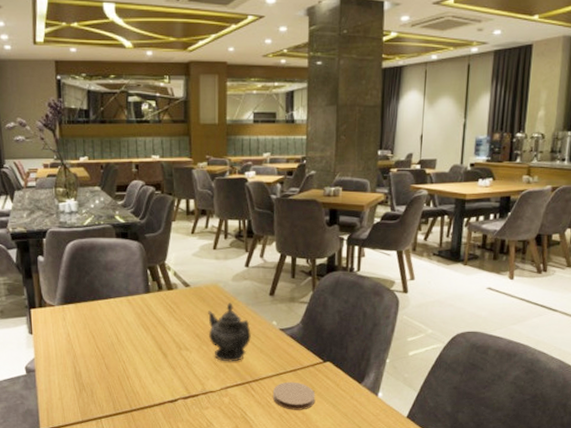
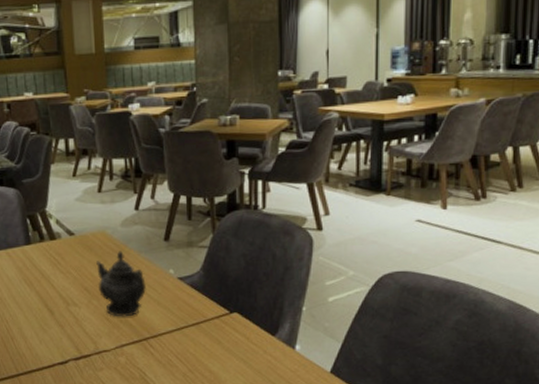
coaster: present [273,381,316,410] -> none [175,336,223,369]

